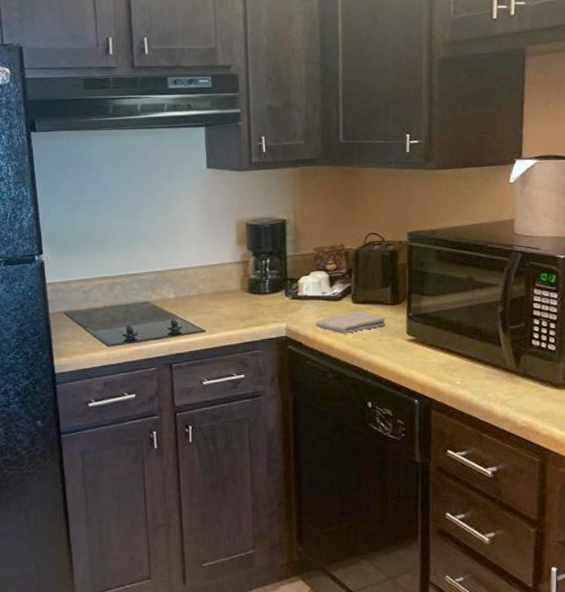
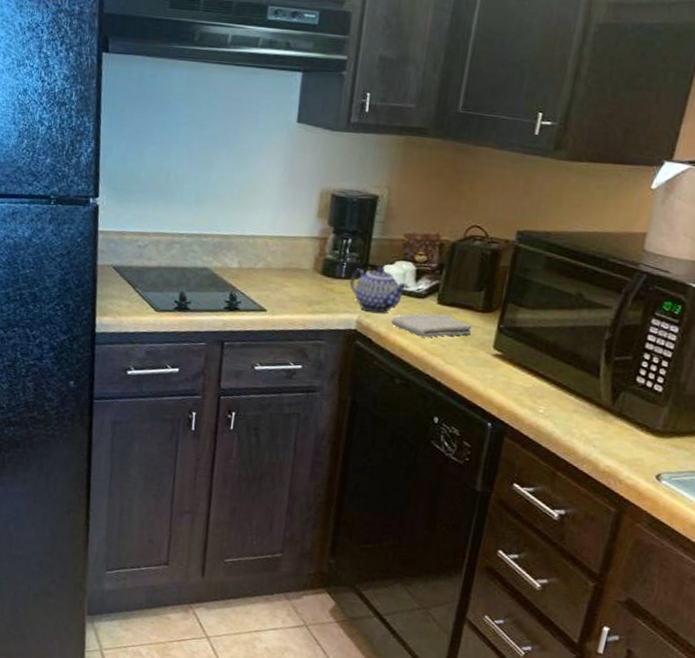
teapot: none [274,278,325,319] -> present [349,266,409,313]

